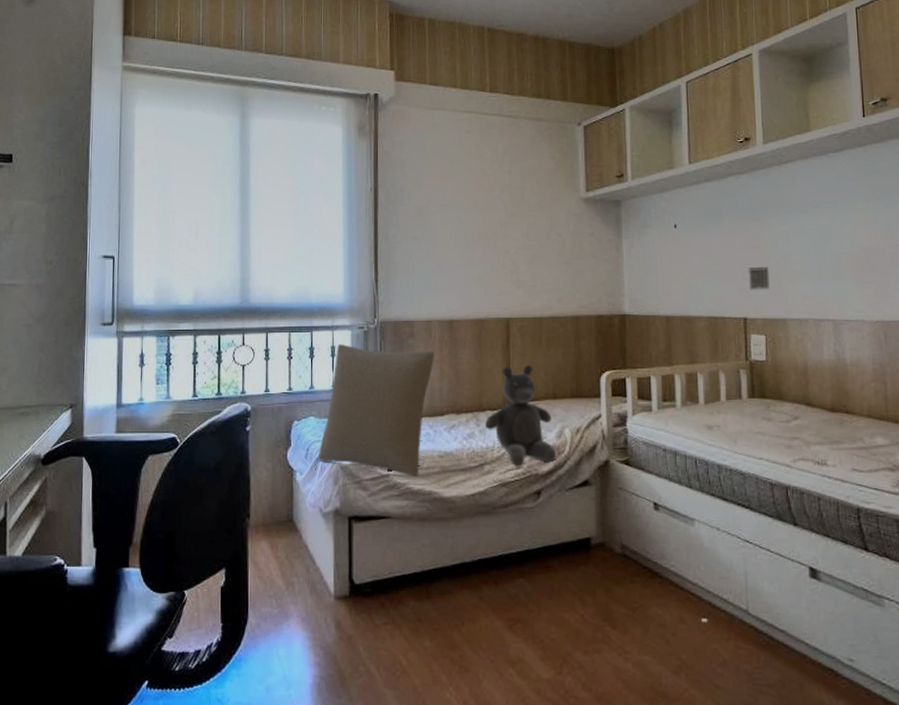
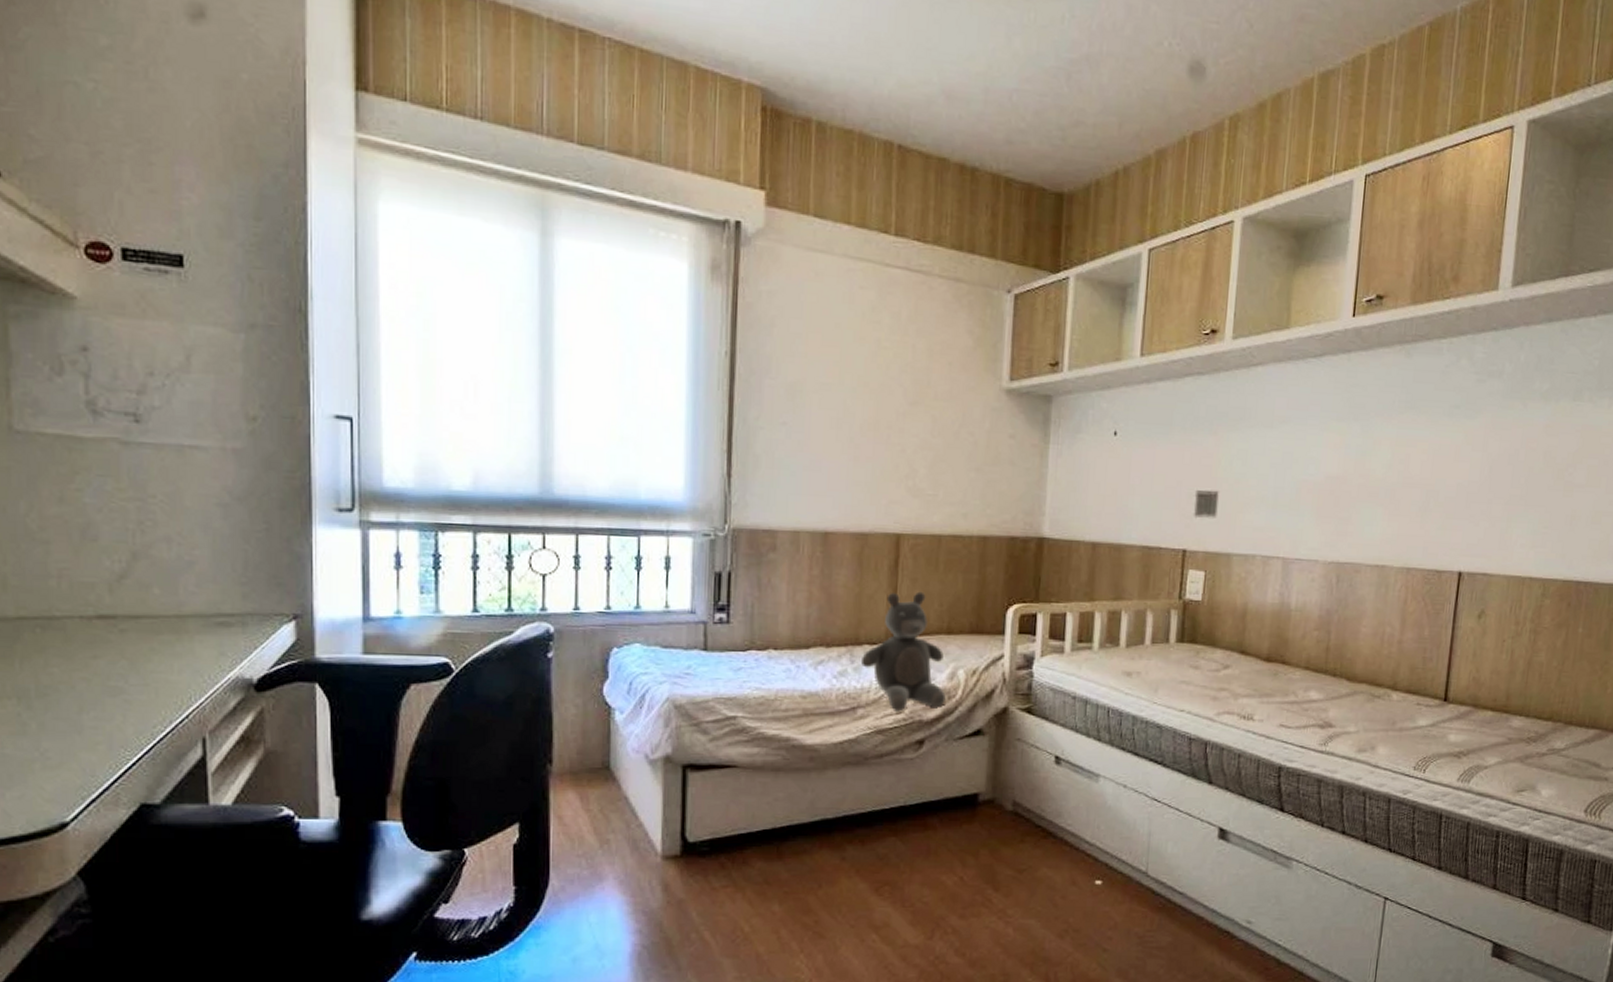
pillow: present [319,344,435,478] -> none [645,554,803,721]

